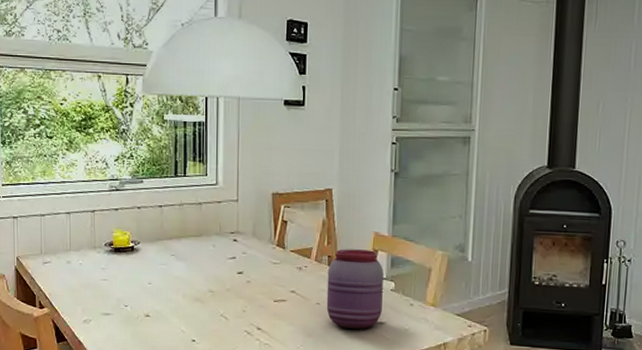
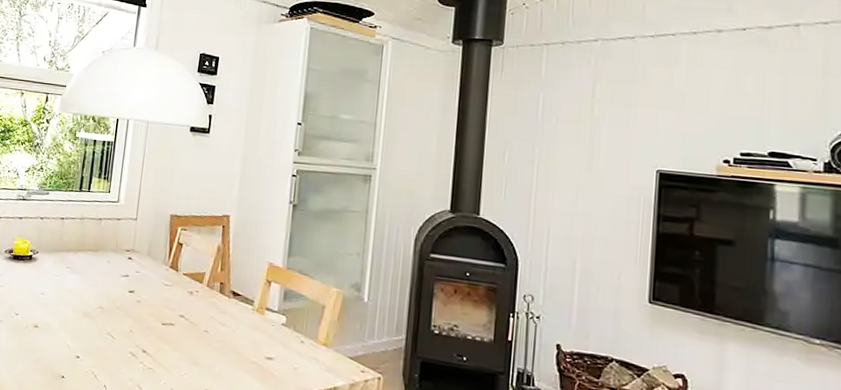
jar: present [326,249,384,329] -> none [214,277,276,363]

